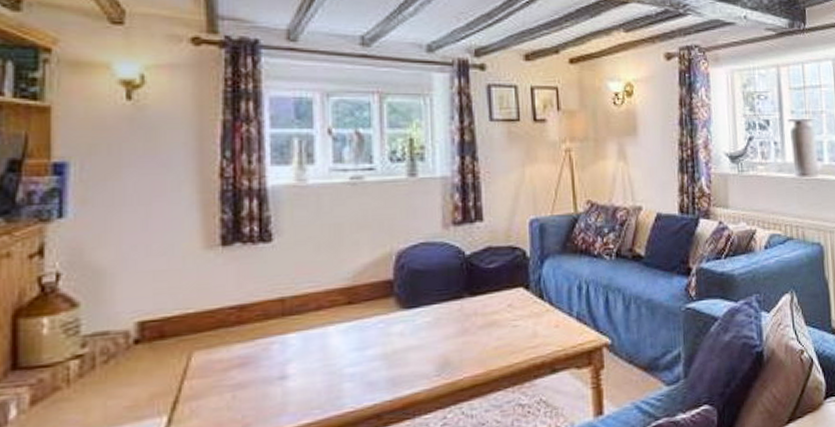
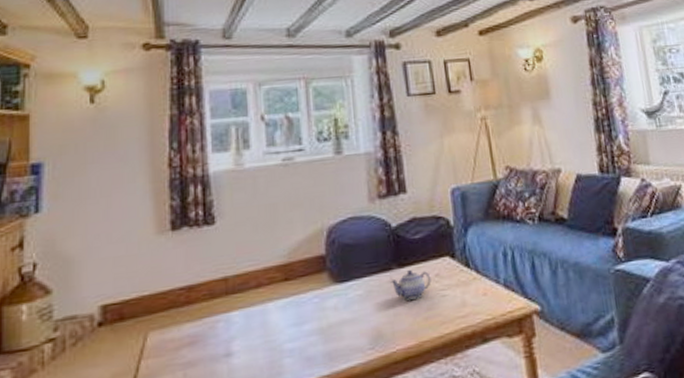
teapot: none [461,298,503,329] -> present [390,269,431,300]

